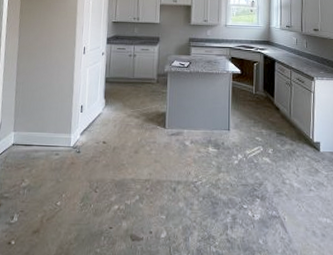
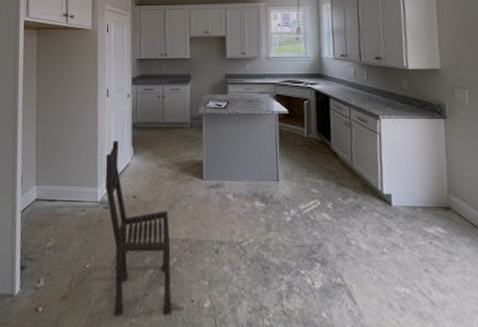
chair: none [77,93,135,248] -> present [104,140,172,317]

